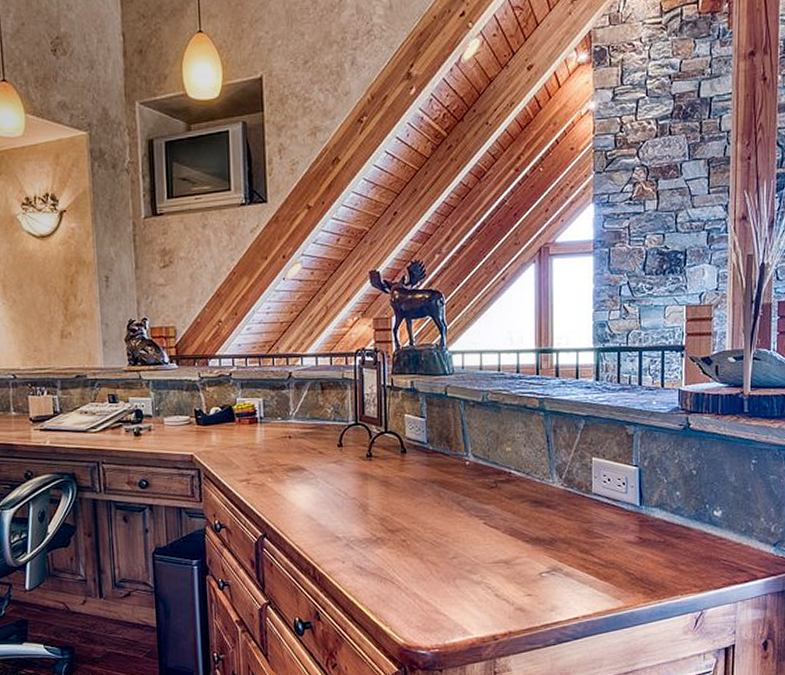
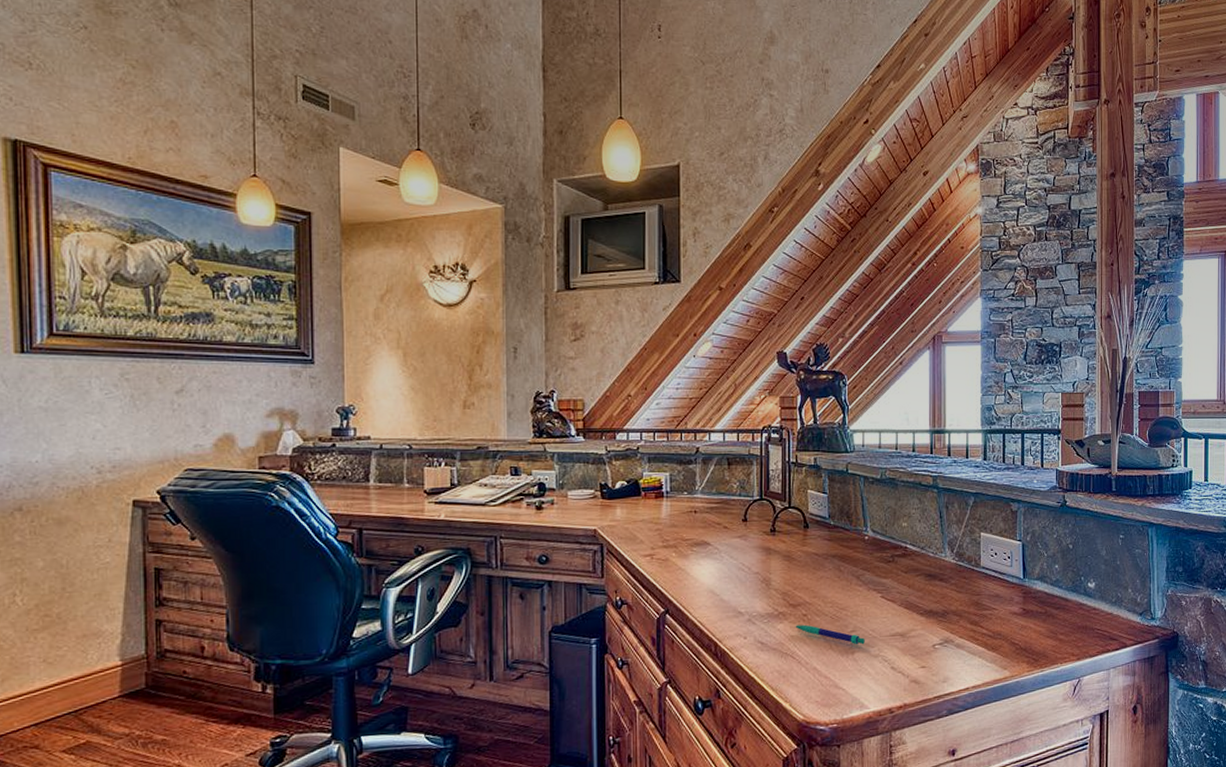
pen: none [394,550,467,572] -> present [795,624,865,645]

